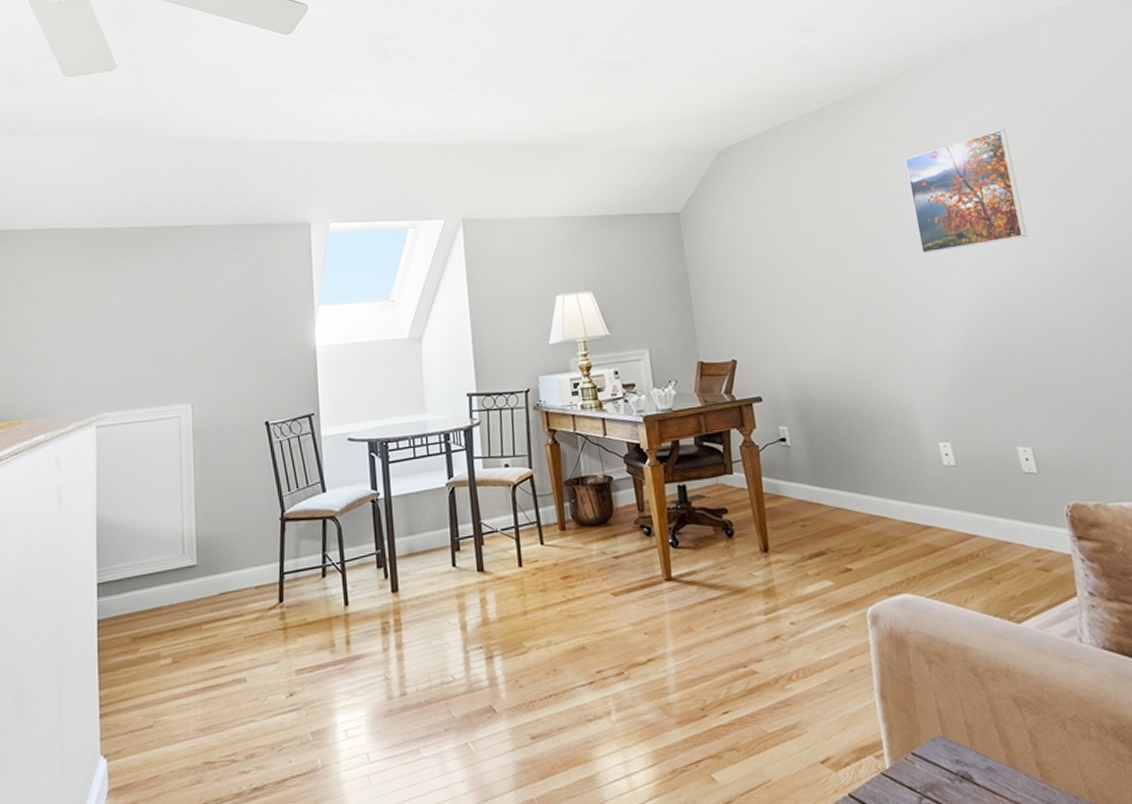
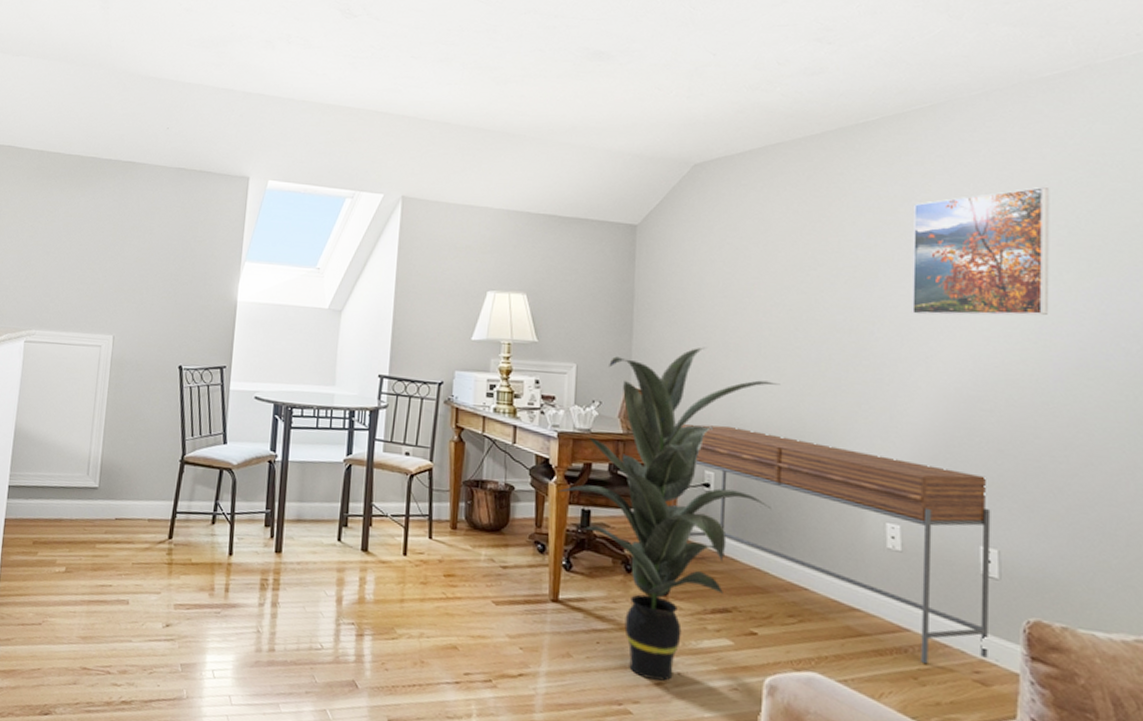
indoor plant: none [652,313,842,635] -> present [557,347,780,681]
console table: none [750,381,1044,563] -> present [674,424,991,663]

